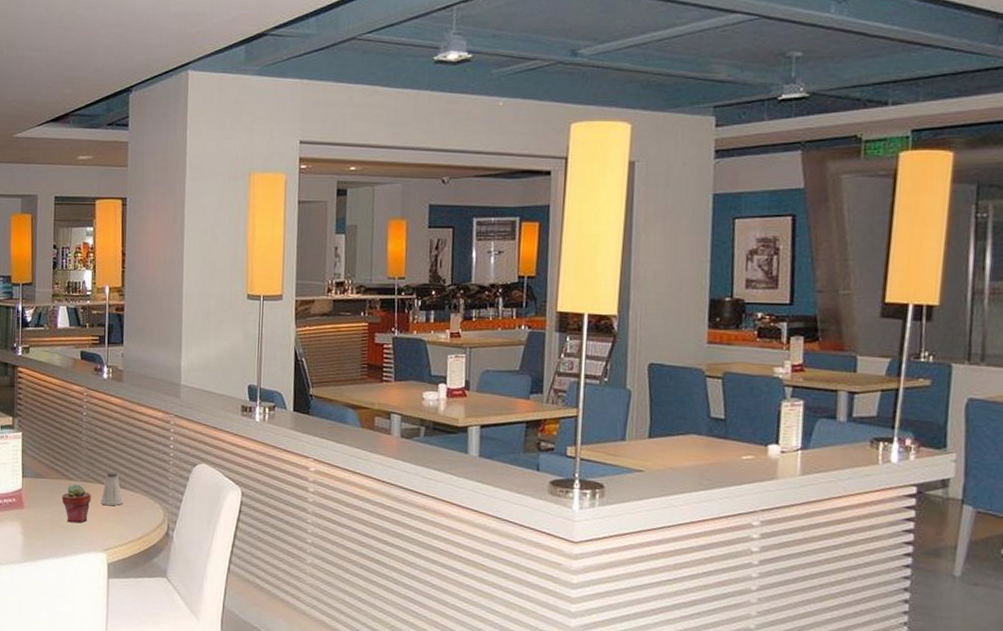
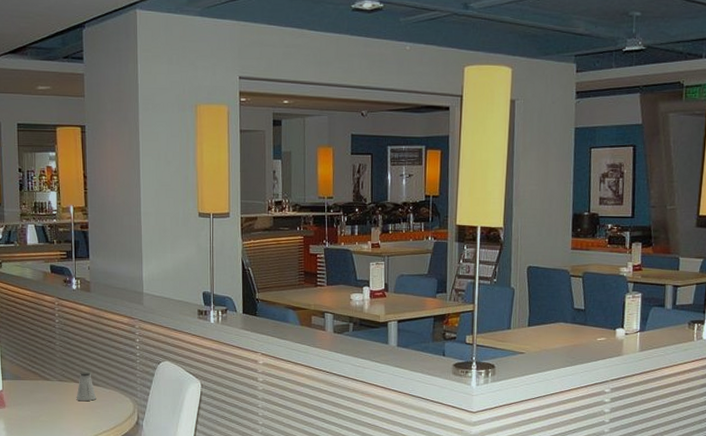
potted succulent: present [61,483,91,523] -> none [40,383,67,418]

